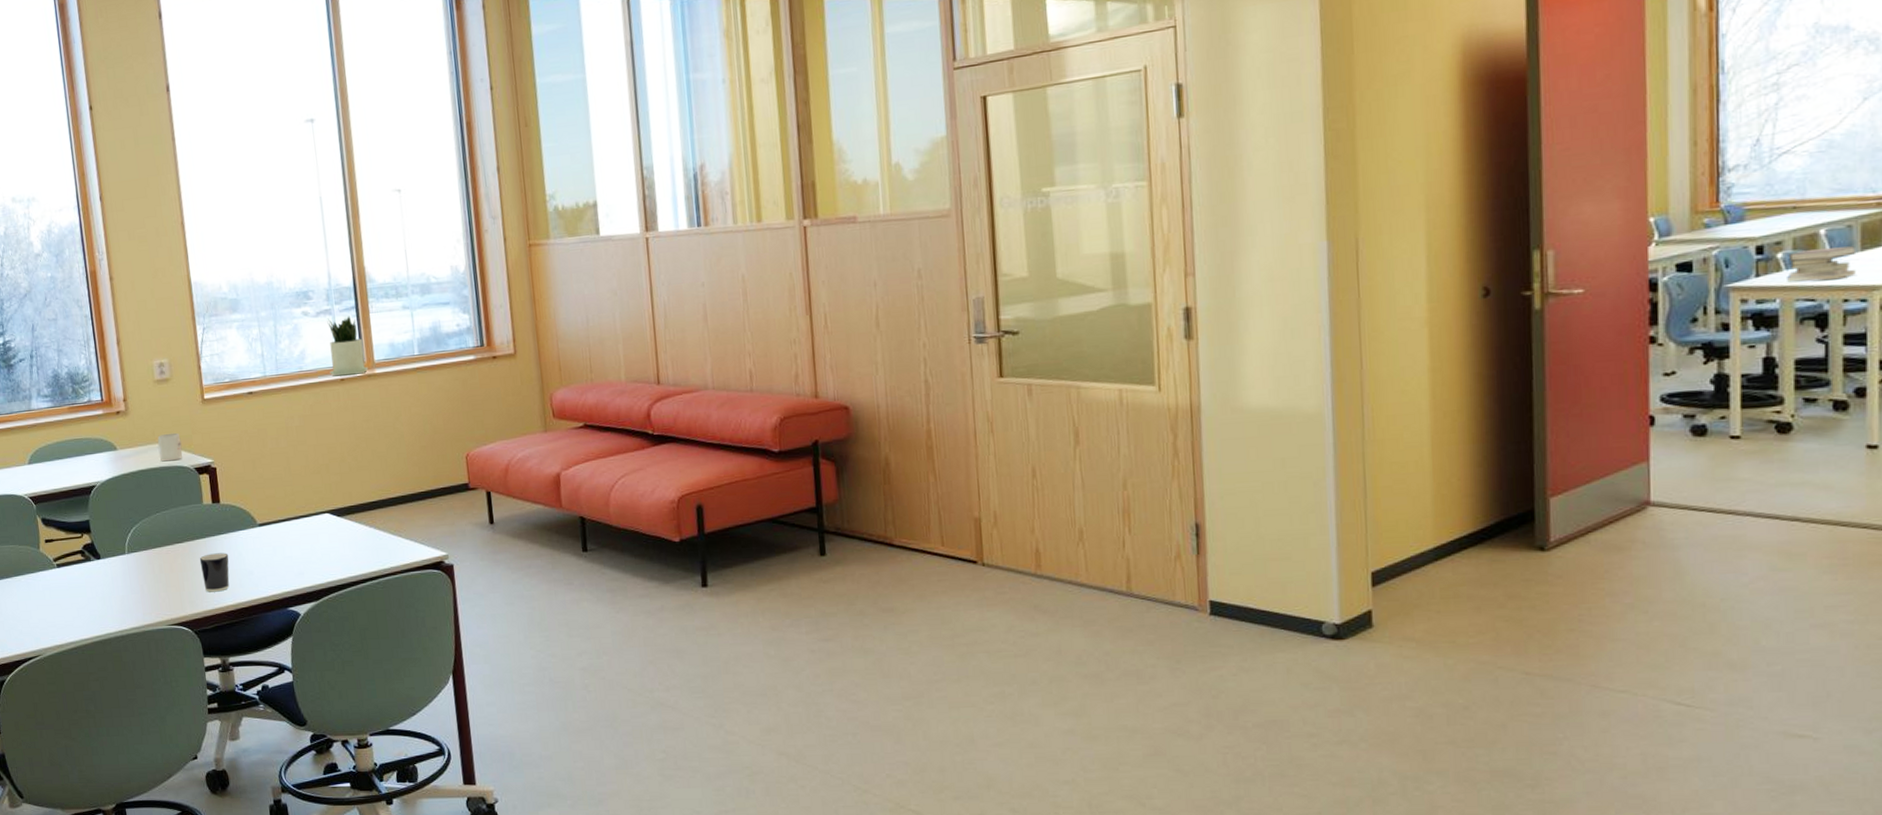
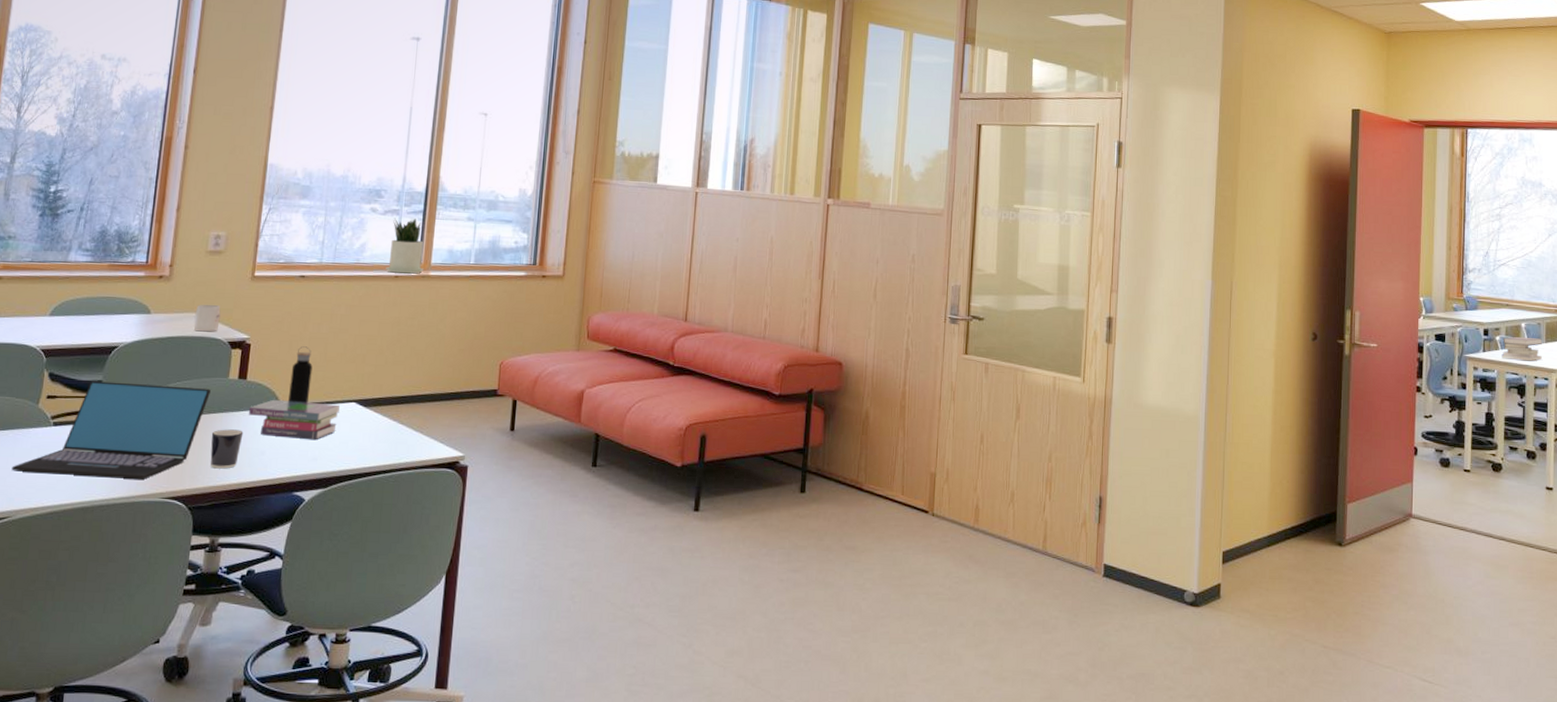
laptop: none [31,516,190,613] -> present [11,381,211,479]
books: none [228,517,316,556] -> present [248,399,340,440]
water bottle: none [260,463,283,520] -> present [288,346,313,403]

